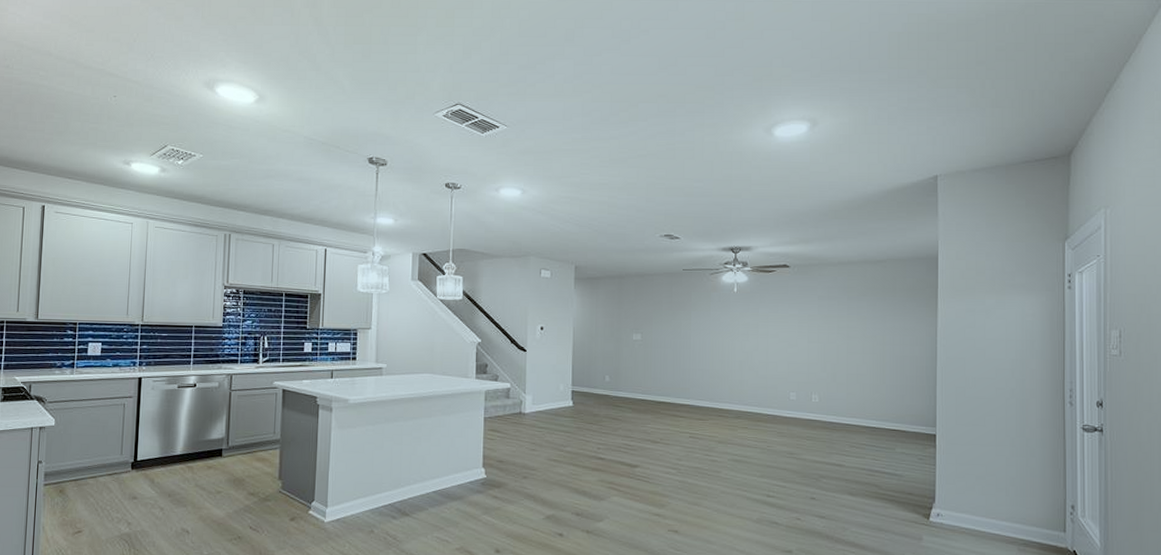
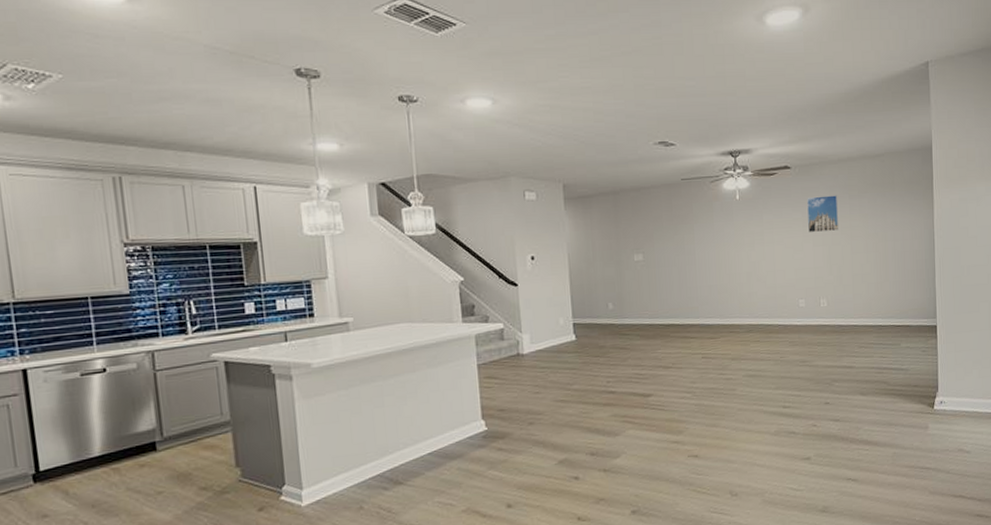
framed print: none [804,295,836,329] -> present [807,195,839,232]

